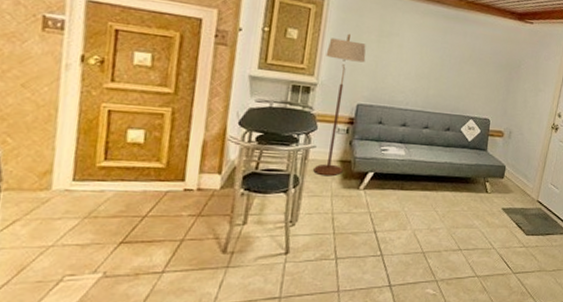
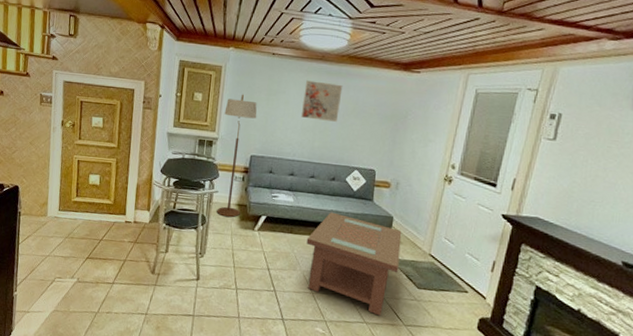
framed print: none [415,23,460,69] -> present [300,80,343,122]
coffee table: none [418,164,513,267] -> present [306,212,402,316]

